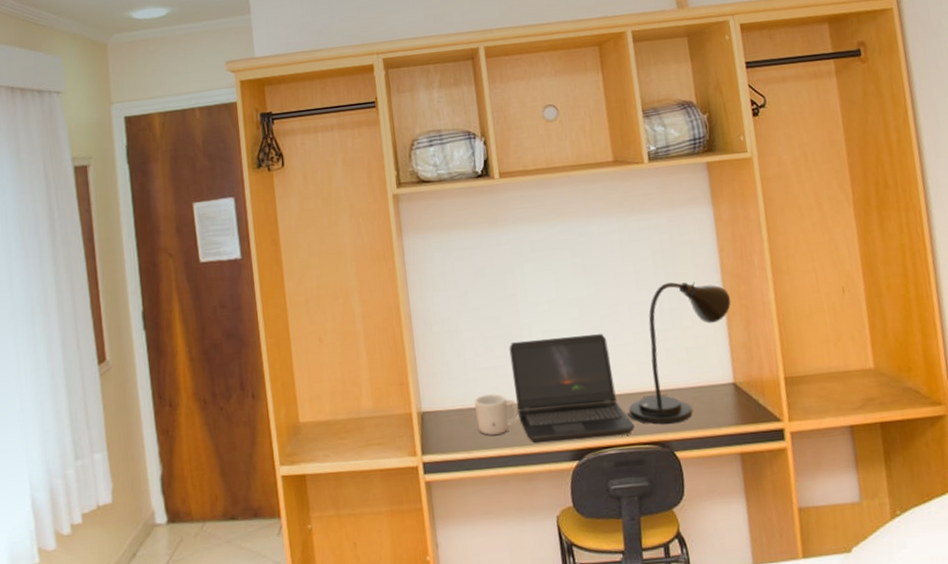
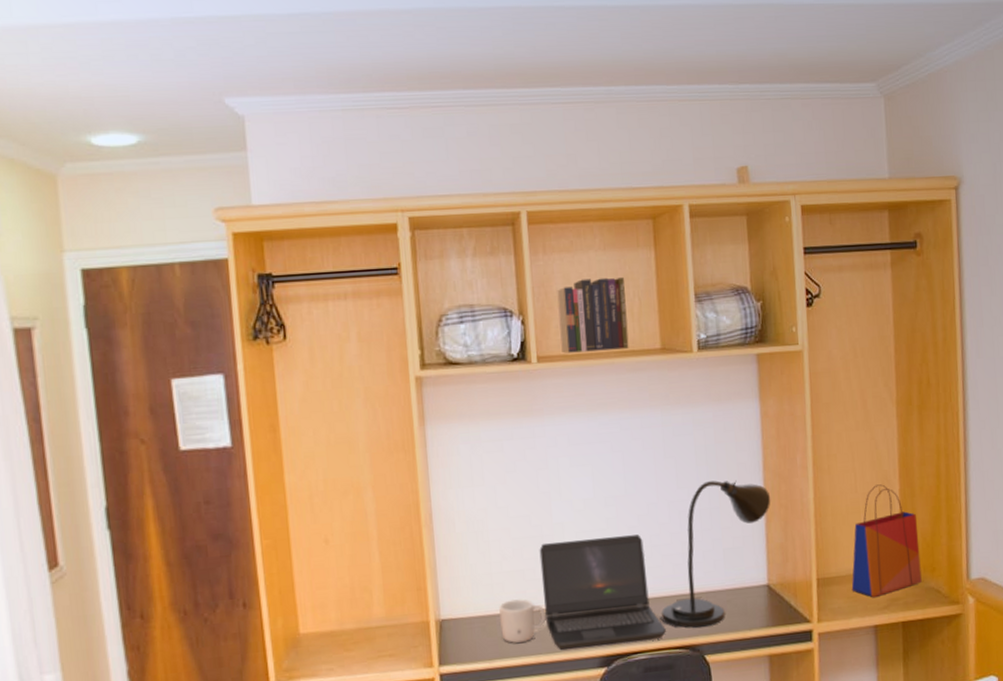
books: none [514,99,583,169] -> present [557,277,629,353]
shopping bag: none [819,284,898,398] -> present [851,484,922,598]

